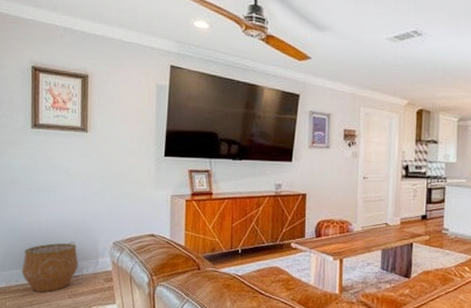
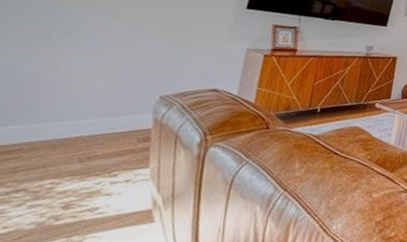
basket: present [22,242,78,293] -> none [9,94,107,155]

